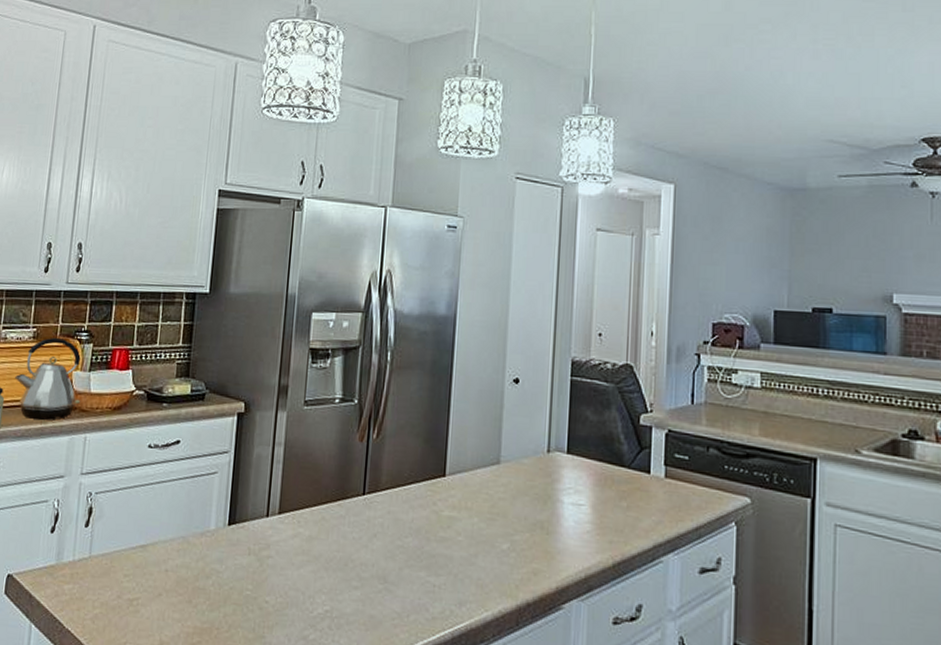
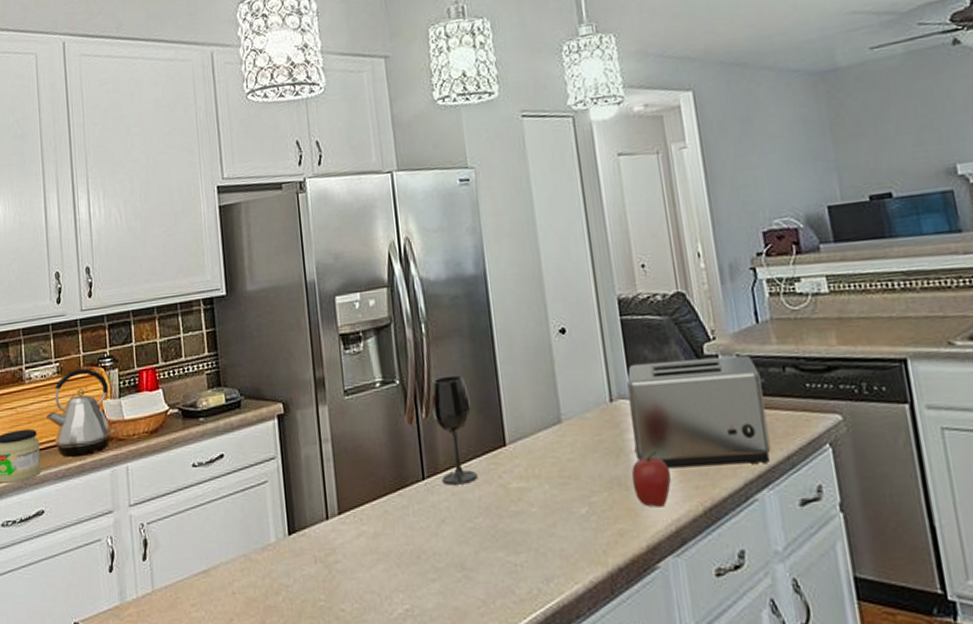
wine glass: none [381,403,420,505] -> present [431,375,478,485]
fruit: none [553,504,590,555] -> present [631,452,672,507]
toaster: none [561,421,690,530] -> present [626,355,771,469]

